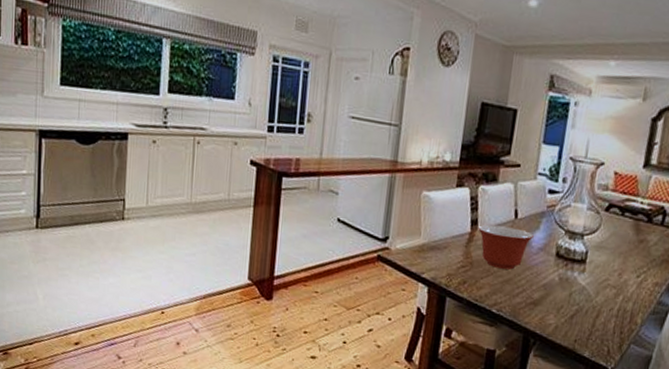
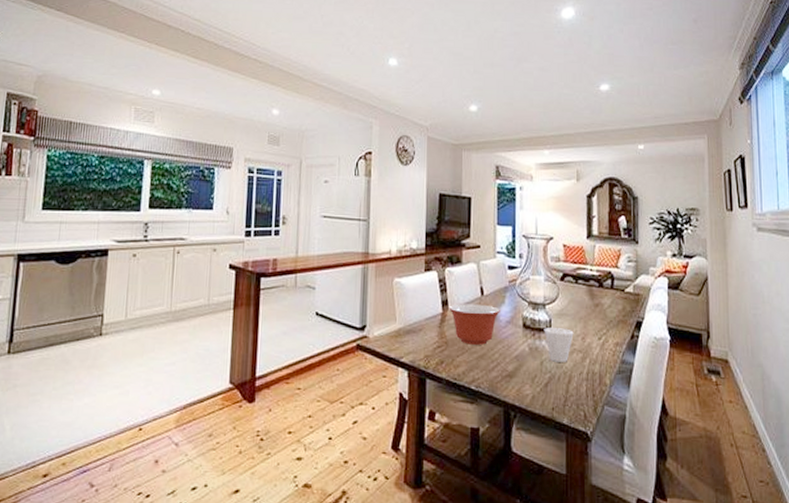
cup: none [578,258,611,297] -> present [544,326,574,362]

